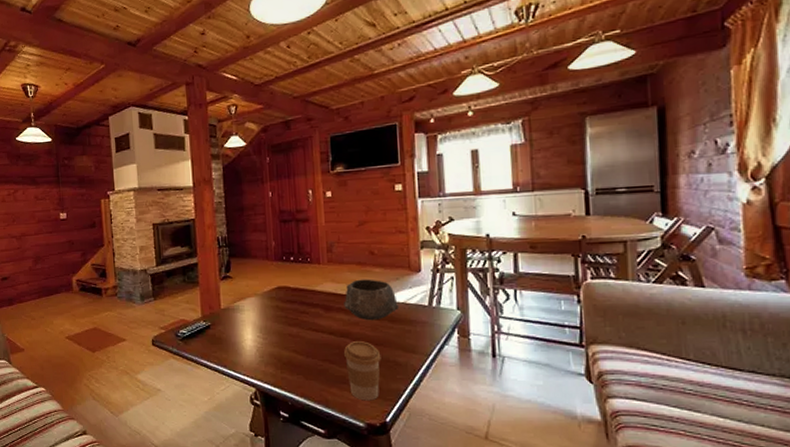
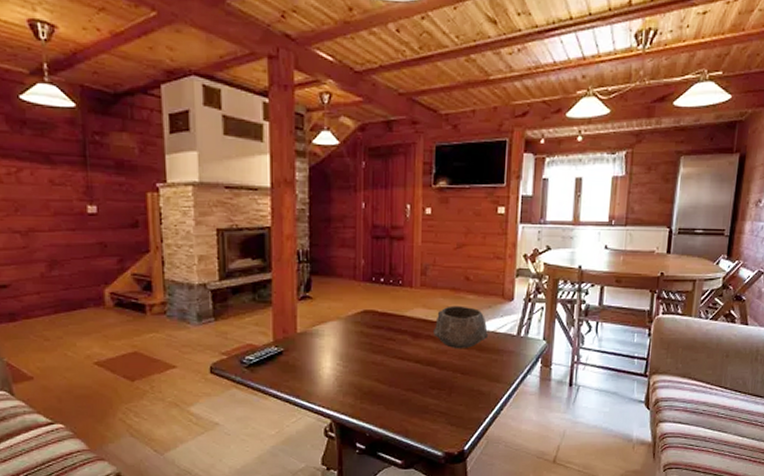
coffee cup: present [344,341,381,401] -> none [429,370,466,430]

